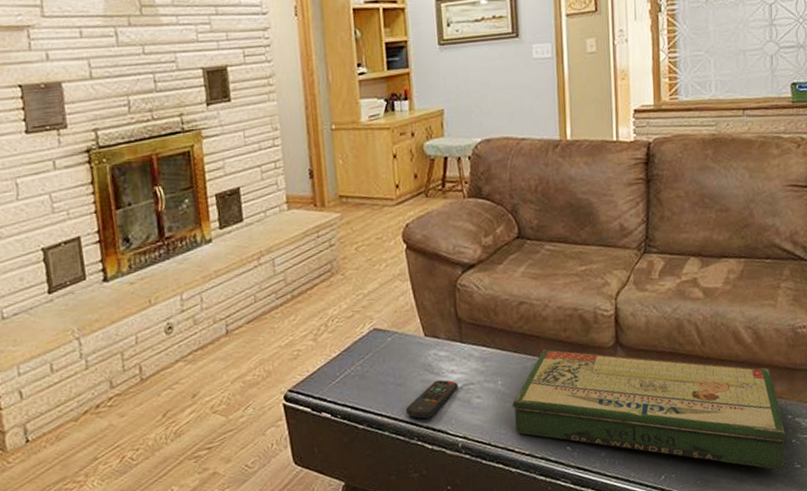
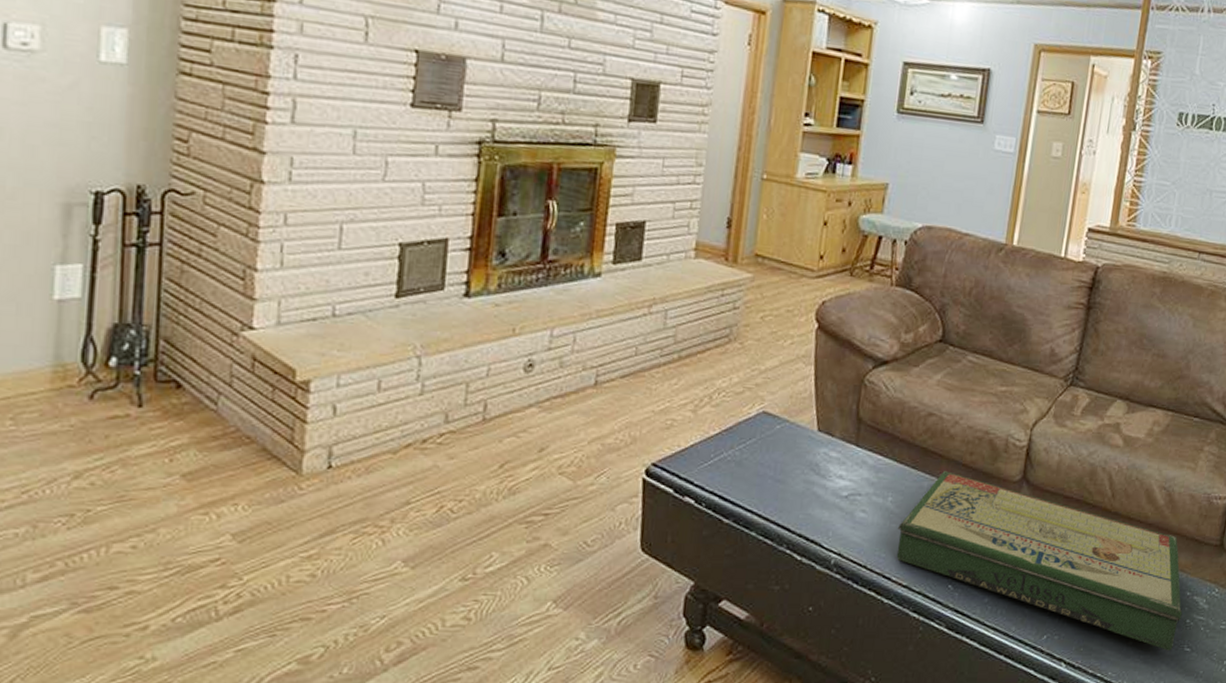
remote control: present [405,380,458,419] -> none [779,483,844,525]

